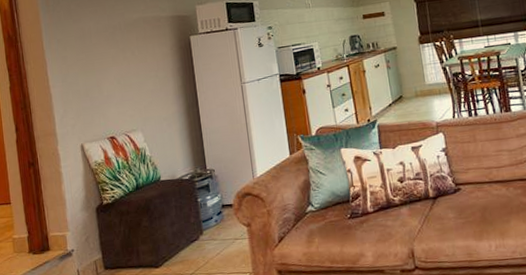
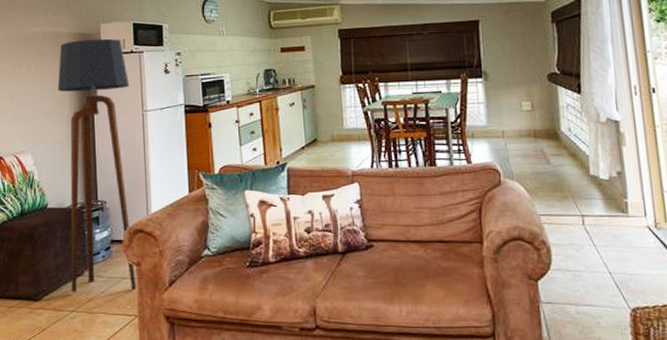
floor lamp: none [160,18,250,257] -> present [57,38,137,293]

